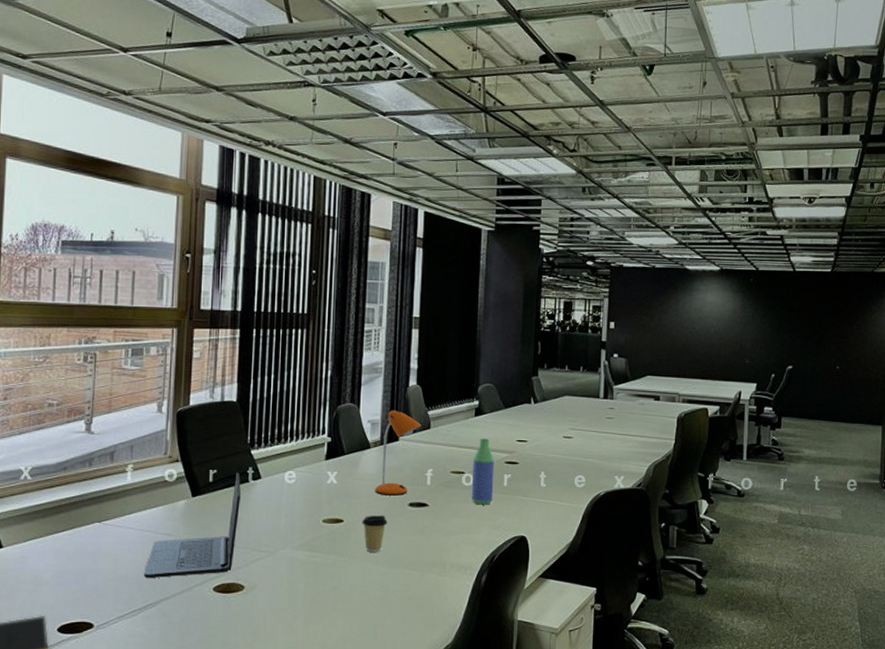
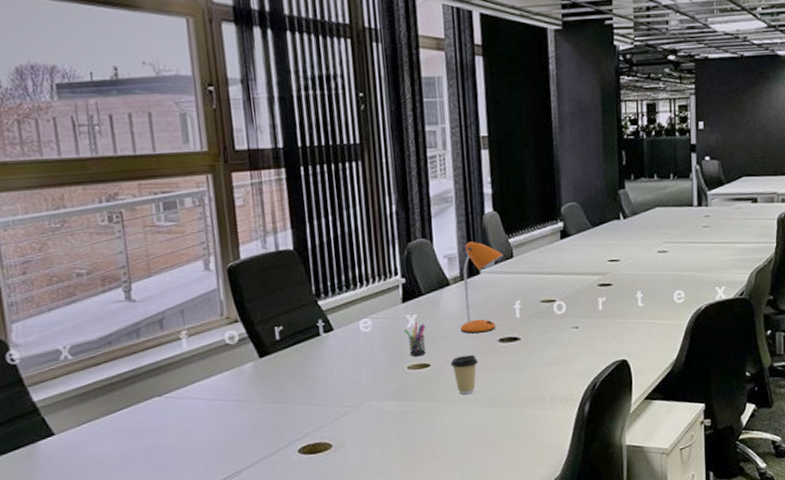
laptop: present [143,473,241,578] -> none [218,327,316,448]
pen holder: none [324,479,343,511] -> present [404,322,426,356]
bottle: present [472,438,495,505] -> none [563,262,589,333]

